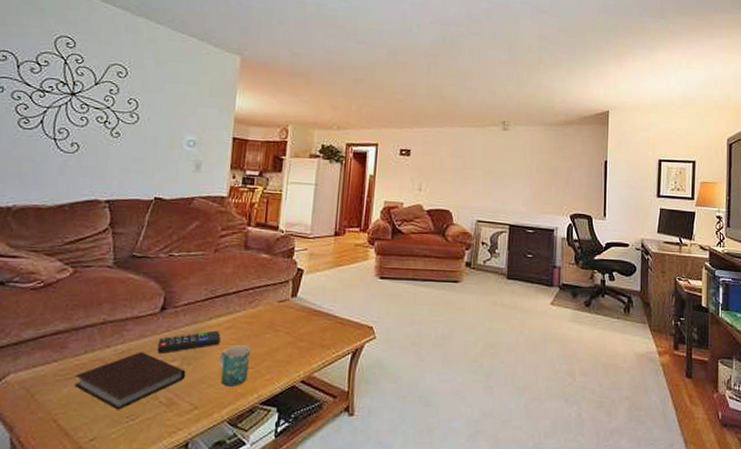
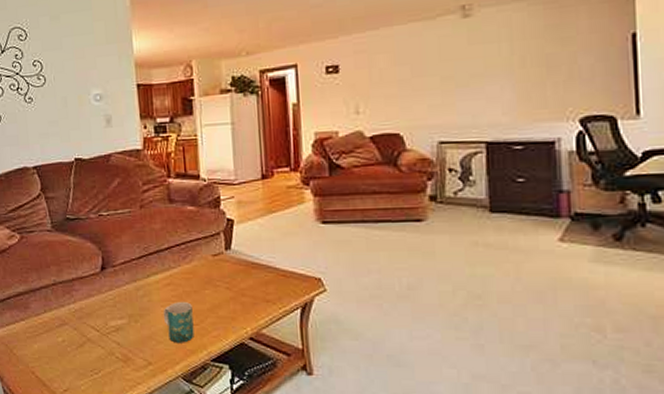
notebook: present [74,352,186,410] -> none [41,310,135,364]
remote control: present [157,330,221,354] -> none [104,287,162,312]

